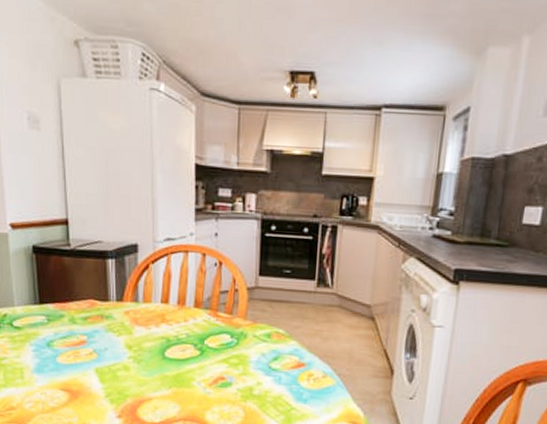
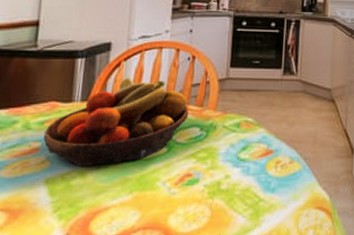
fruit bowl: none [88,280,219,362] -> present [43,77,189,166]

